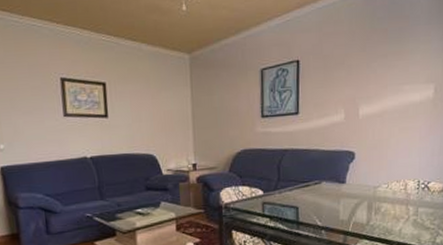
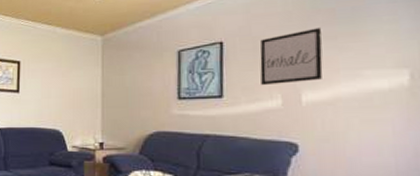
wall art: none [329,46,377,102] -> present [259,27,323,86]

